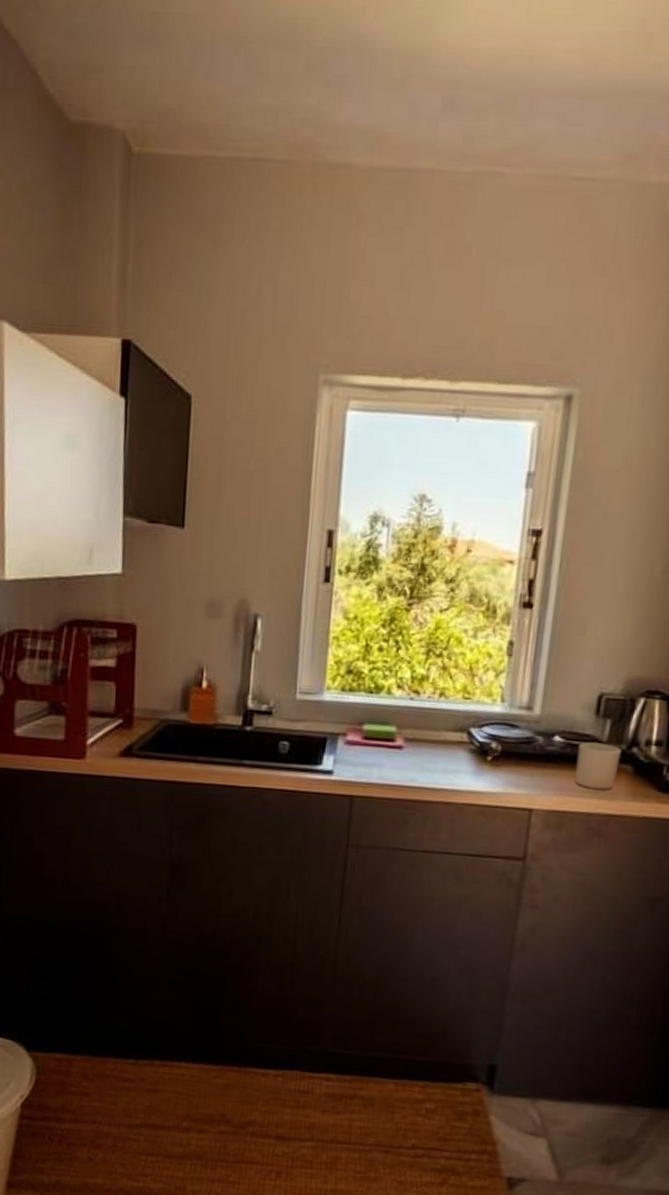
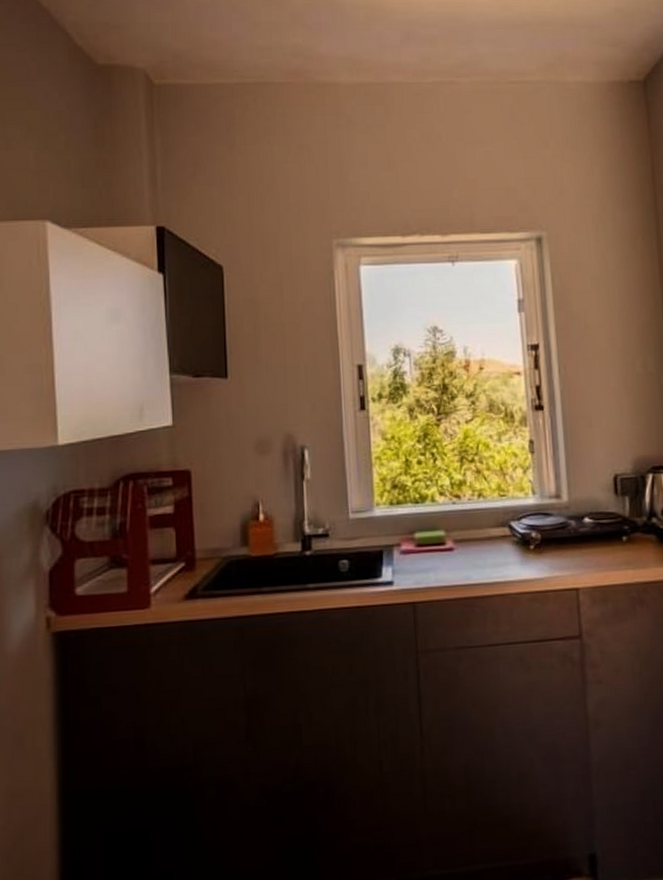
mug: present [574,742,622,791] -> none [606,518,644,562]

